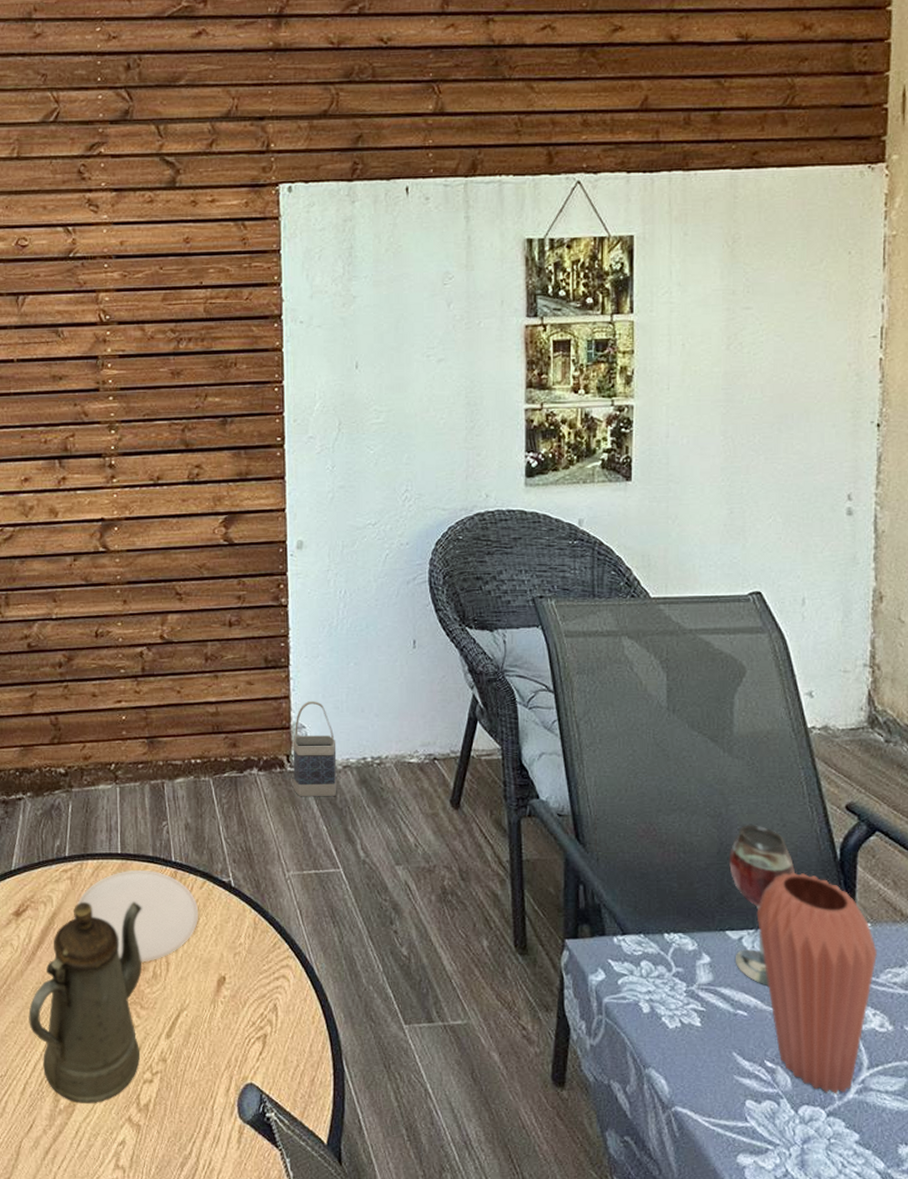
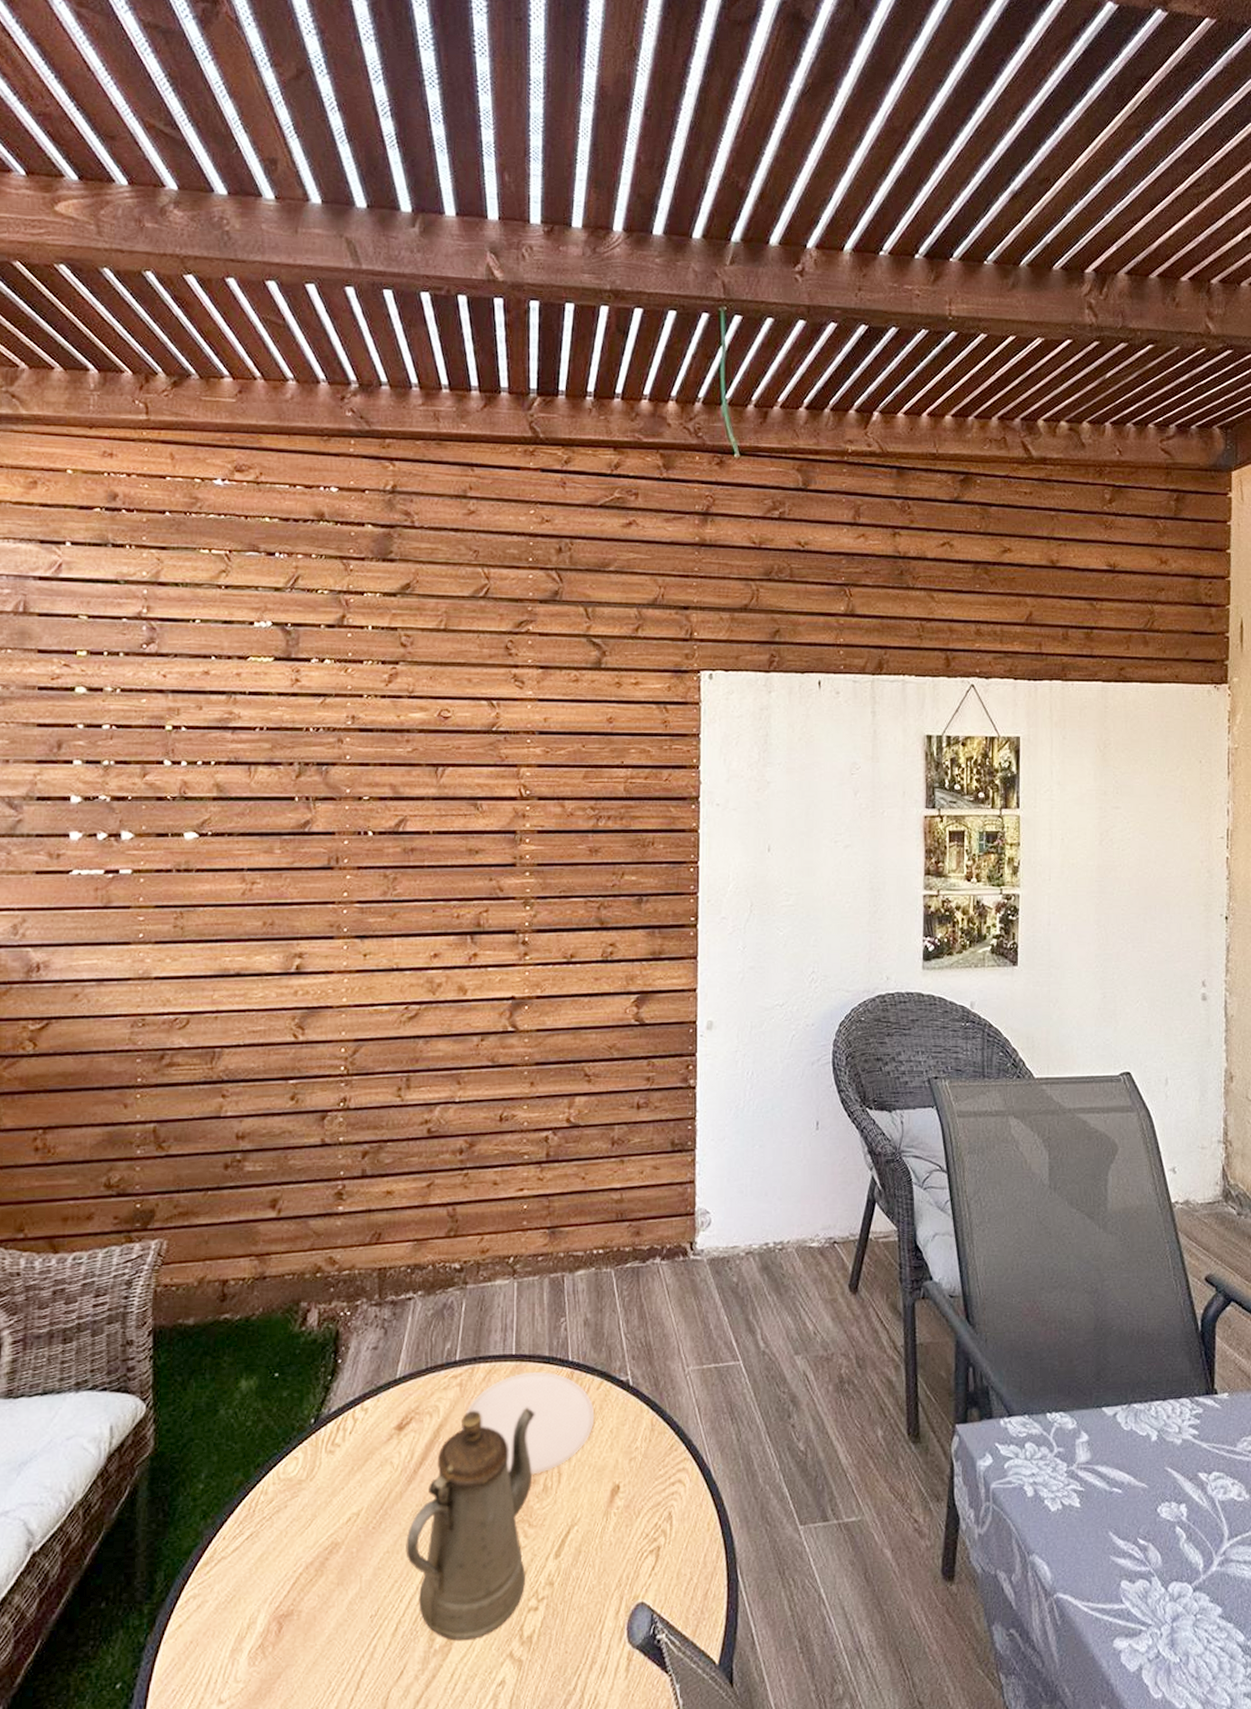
bag: present [293,701,337,796] -> none [696,1185,740,1286]
wineglass: present [728,825,796,986] -> none [1104,1299,1163,1461]
vase: present [756,872,878,1094] -> none [1129,1345,1235,1568]

